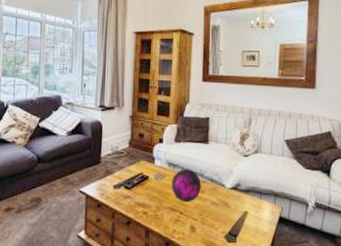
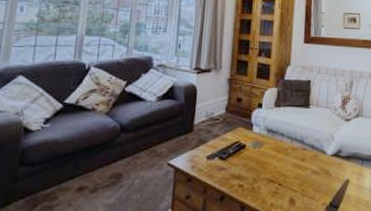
decorative orb: present [171,169,202,203] -> none [269,135,302,172]

